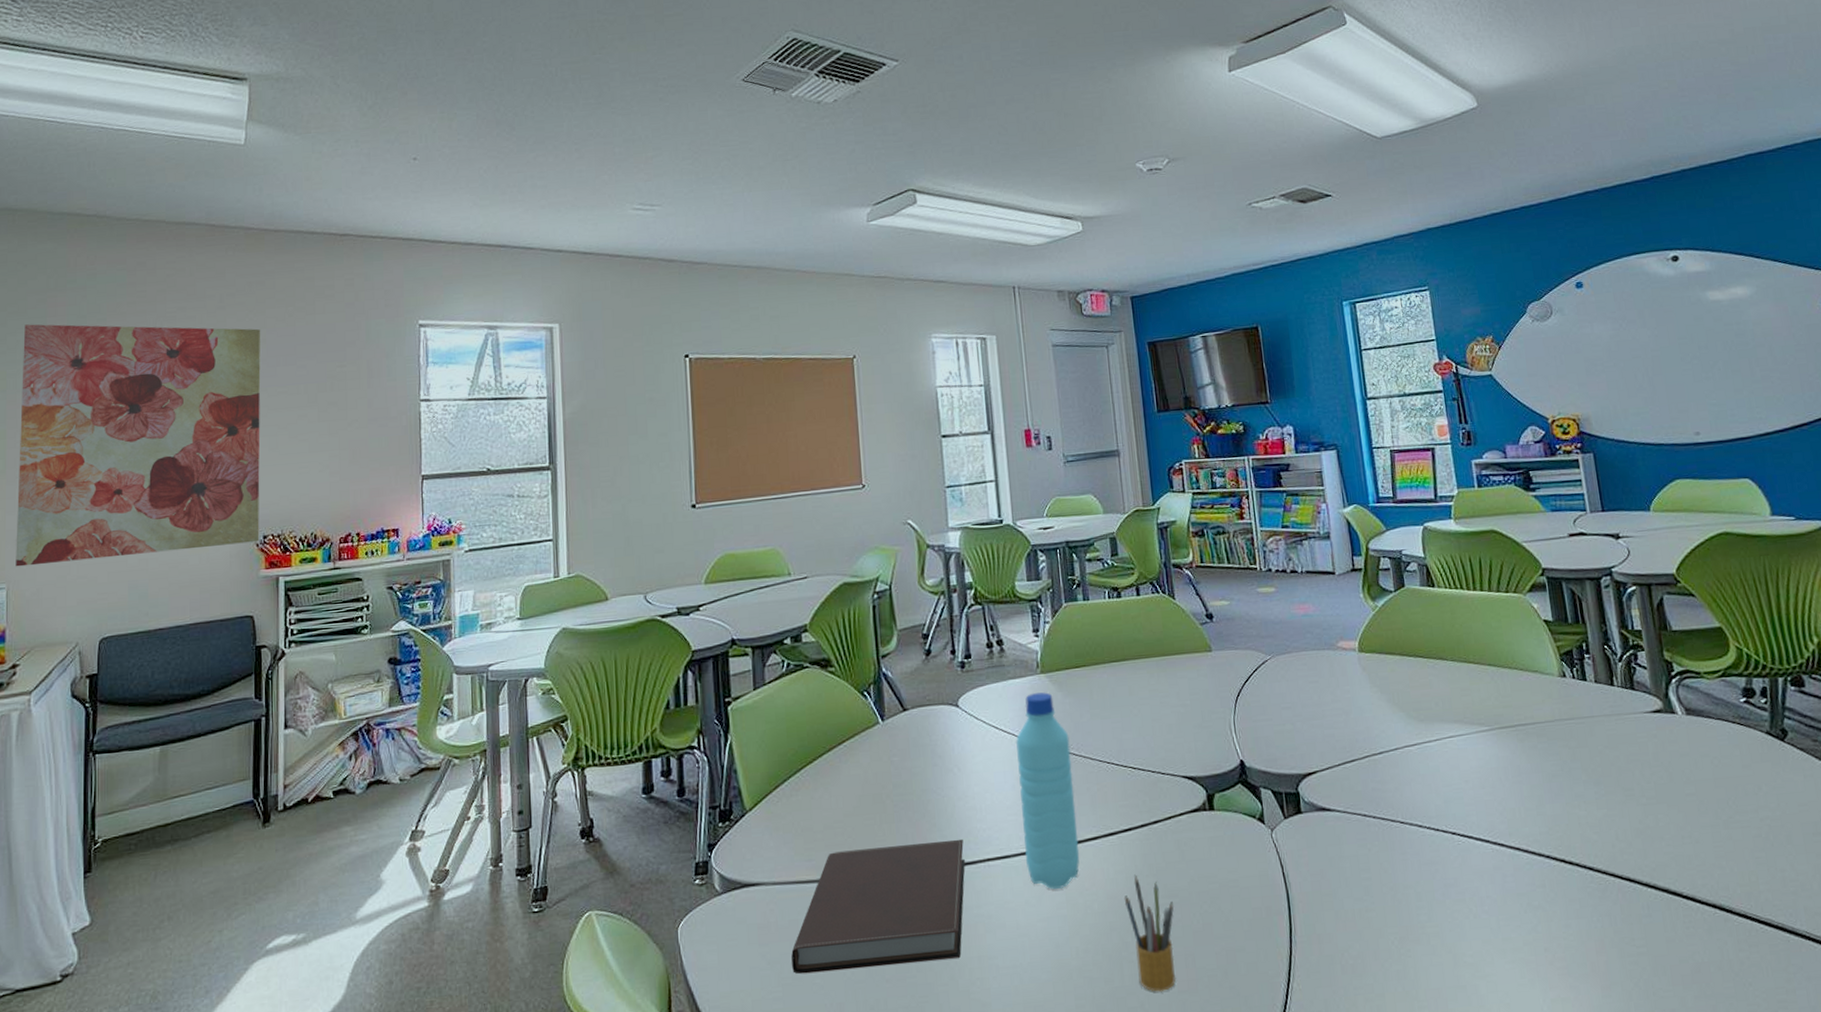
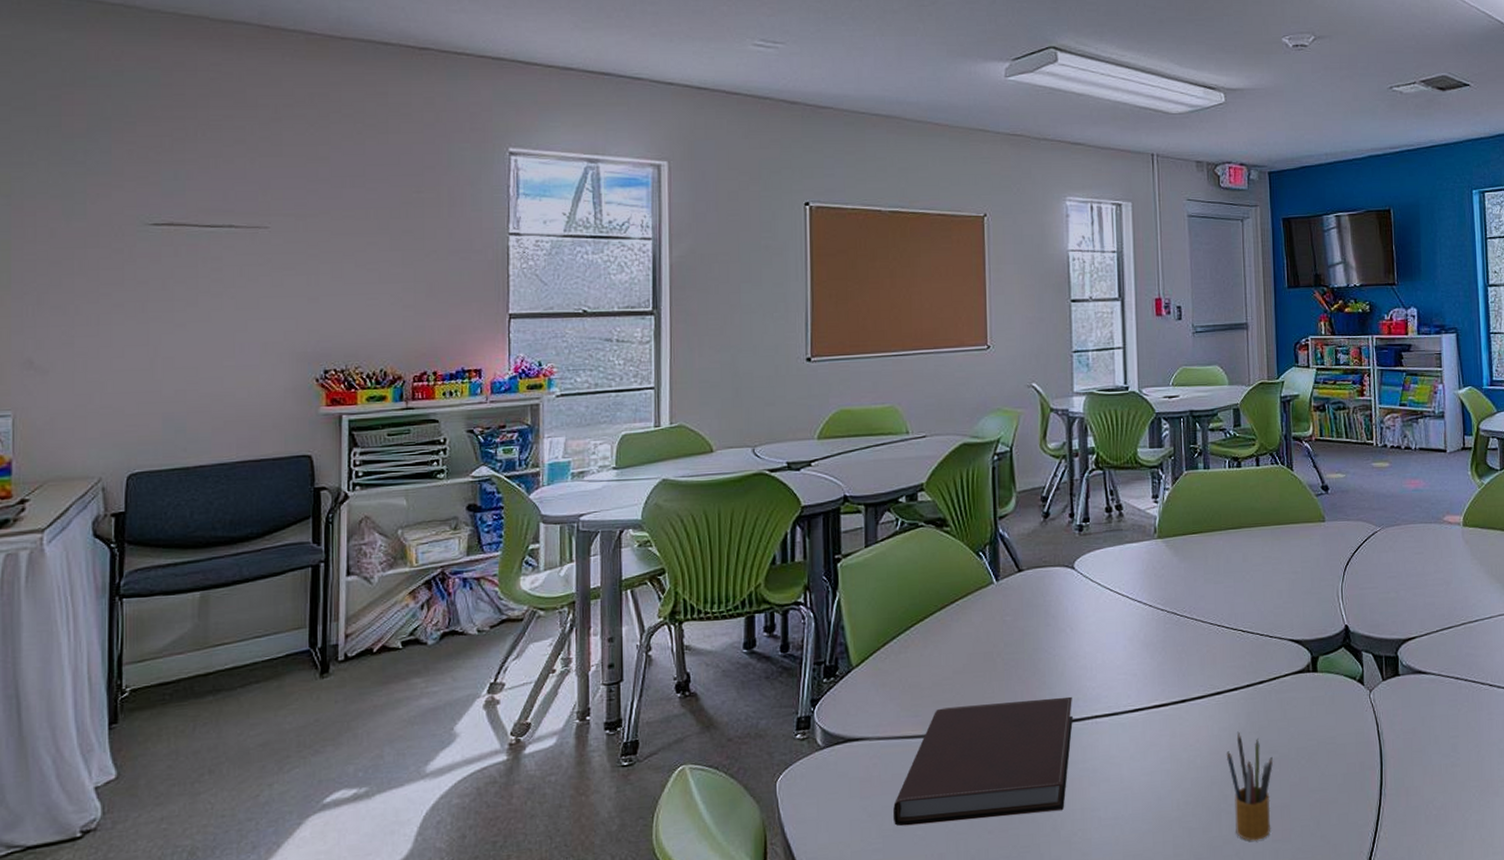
wall art: present [16,324,261,567] -> none [24,122,324,393]
water bottle: present [1015,692,1080,889] -> none [1129,557,1186,745]

